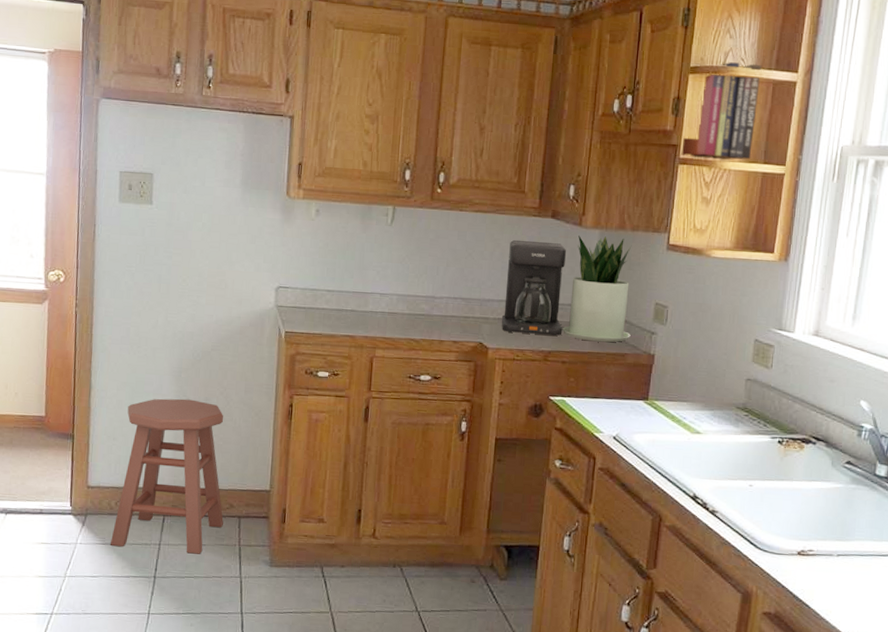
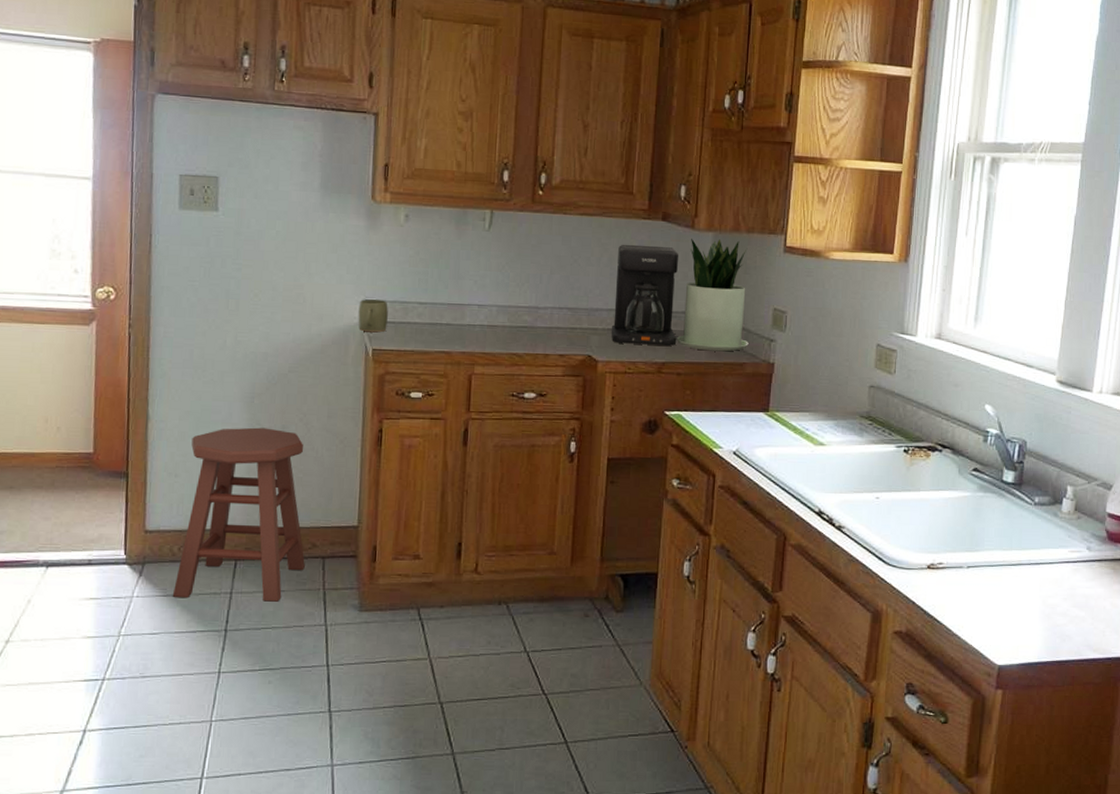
mug: none [272,286,300,317] -> present [358,299,388,333]
books: present [681,62,762,160] -> none [796,56,876,158]

